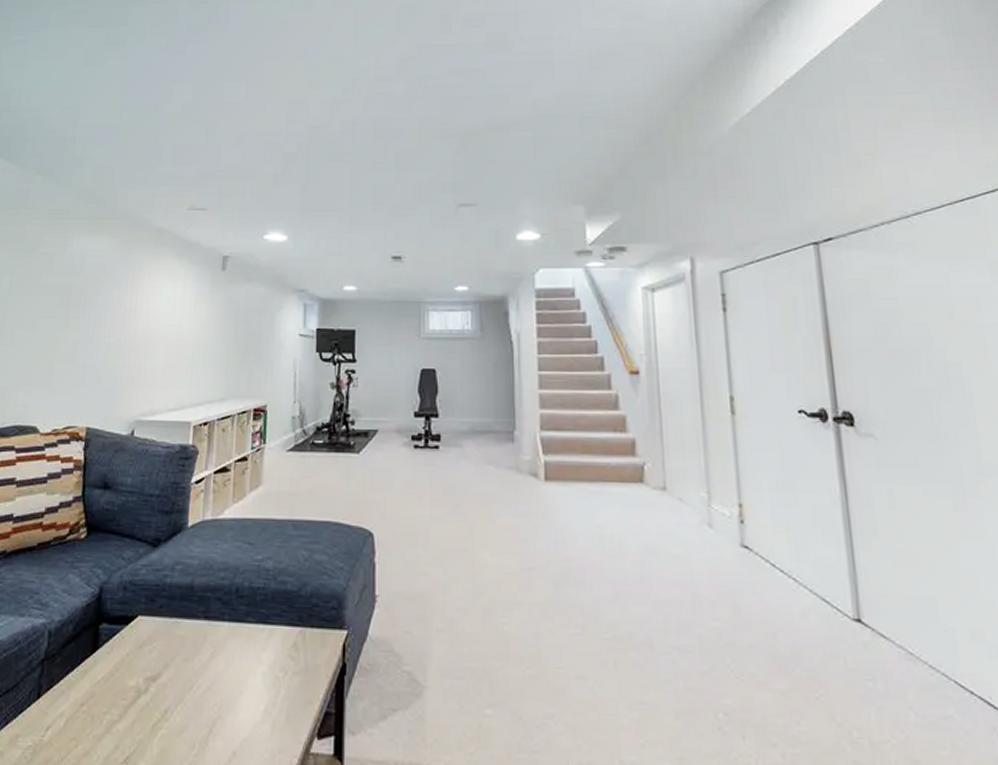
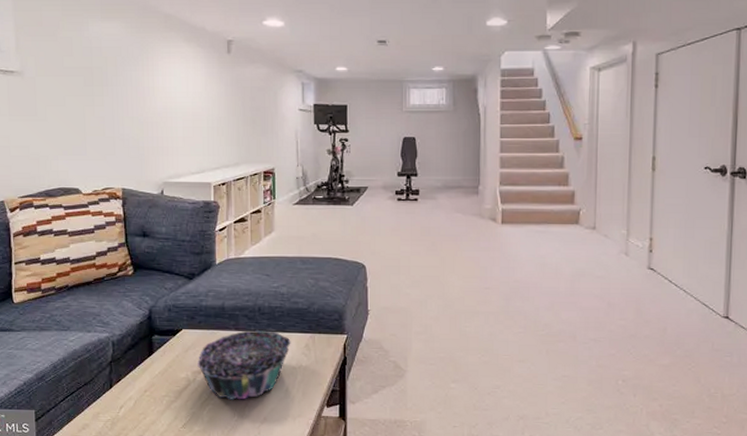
decorative bowl: none [152,619,275,723] -> present [197,329,291,400]

